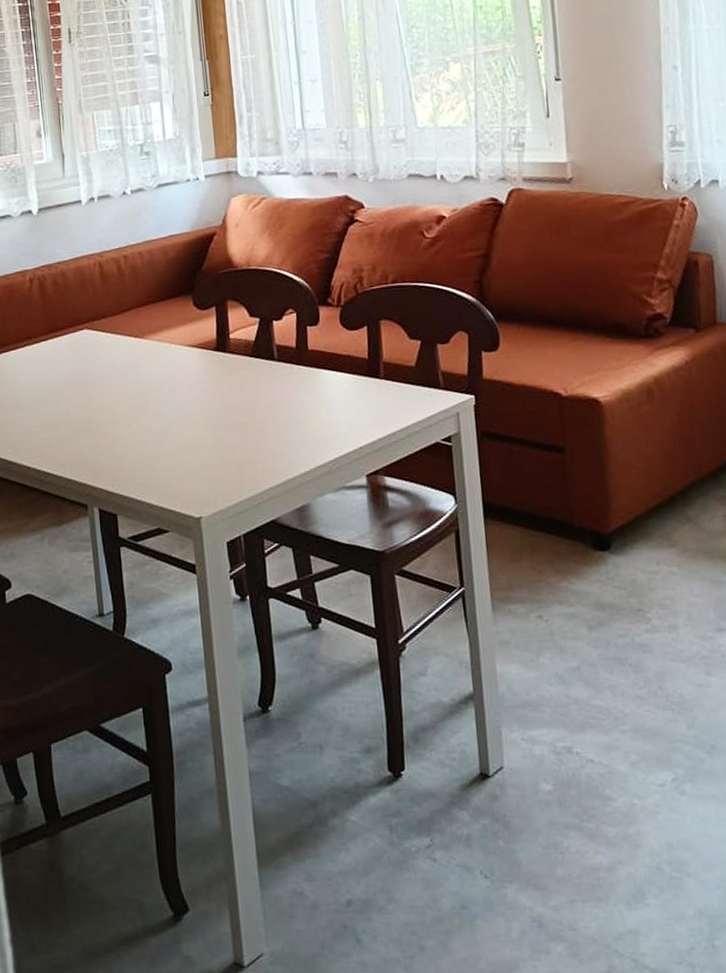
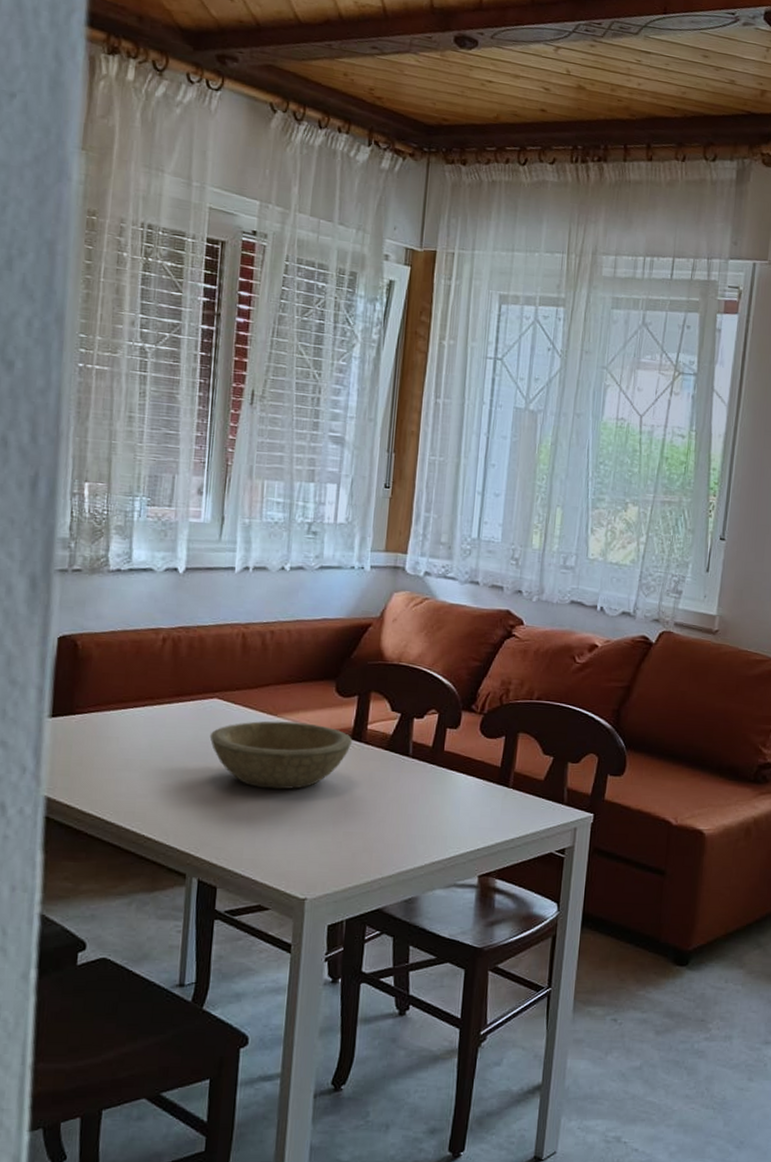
bowl: none [86,341,219,412] -> present [209,721,353,790]

